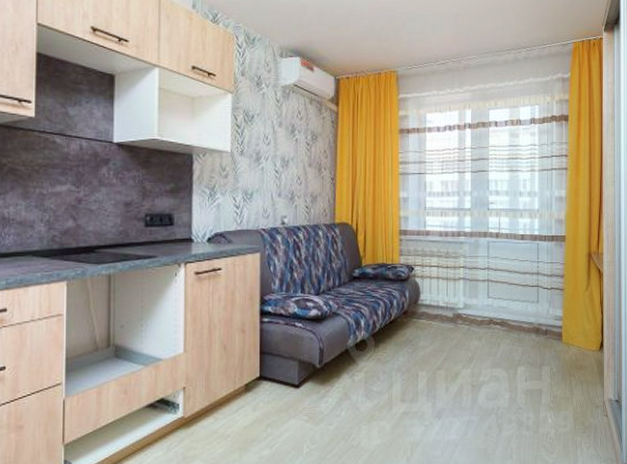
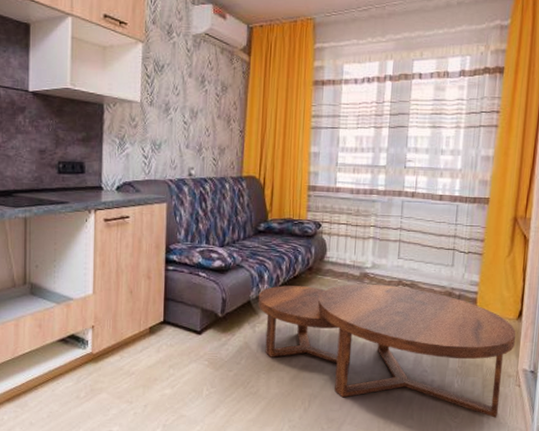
coffee table: none [355,325,600,450] -> present [257,284,516,418]

